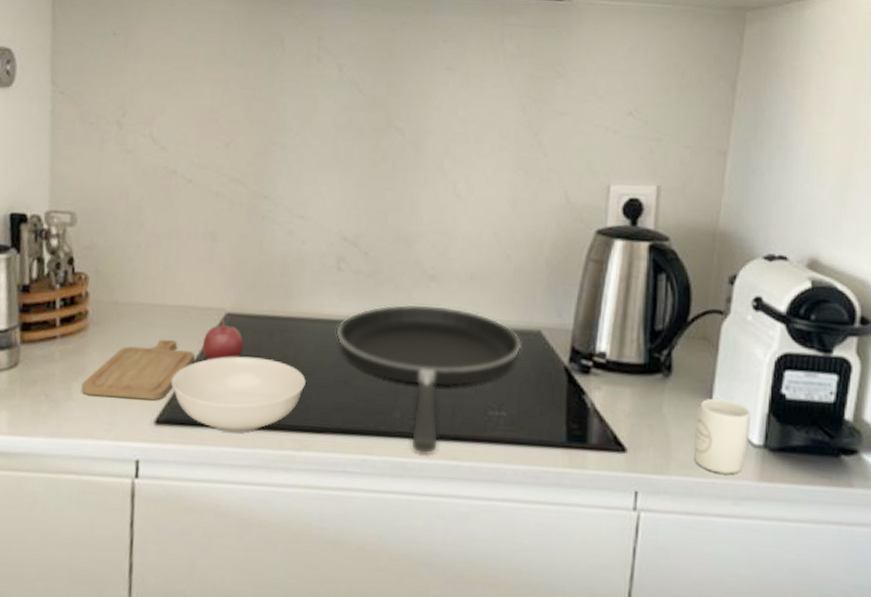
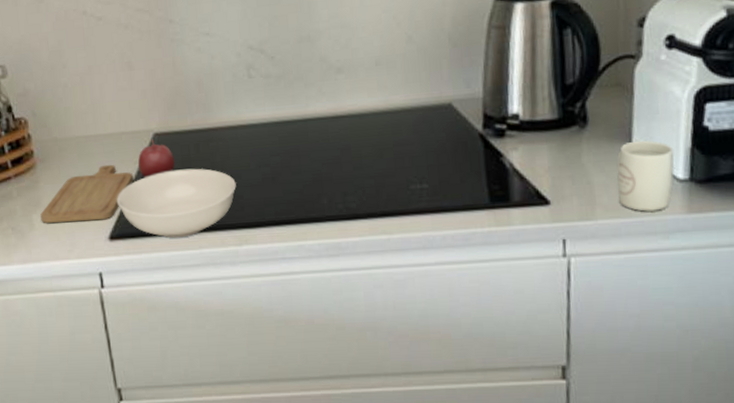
frying pan: present [336,304,522,452] -> none [256,95,435,232]

